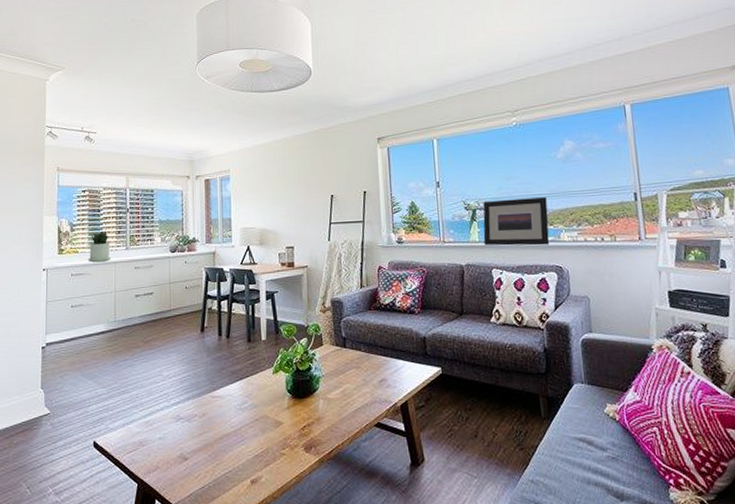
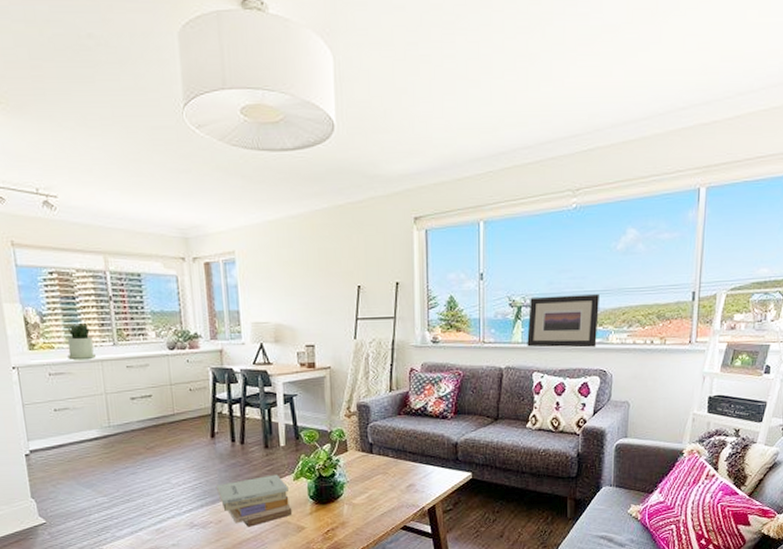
books: none [203,368,271,421] -> present [217,474,293,527]

